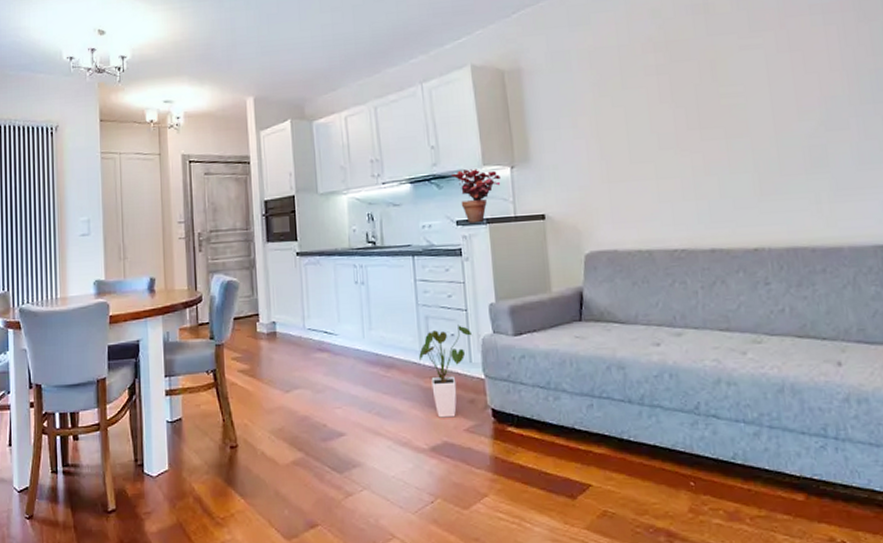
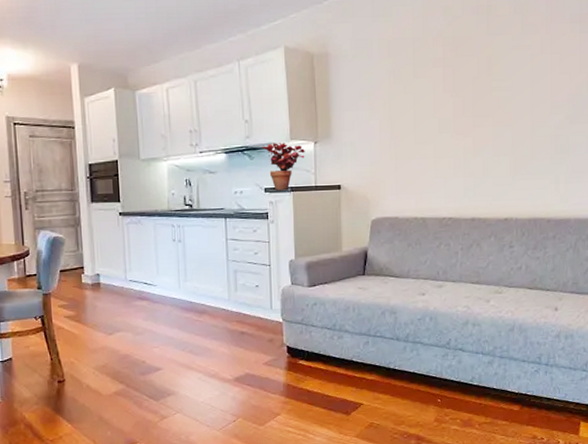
house plant: present [419,325,472,418] -> none [228,278,273,354]

